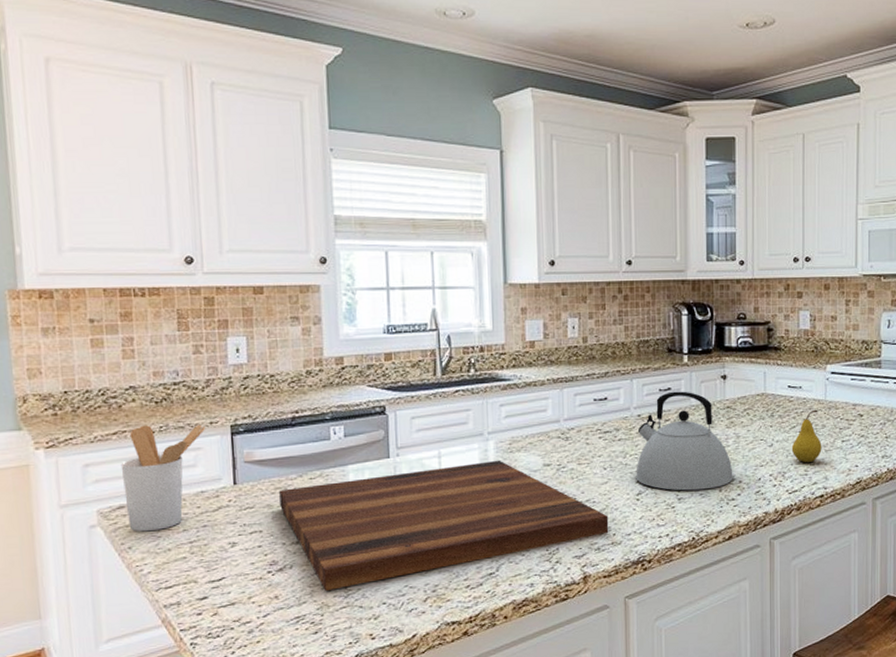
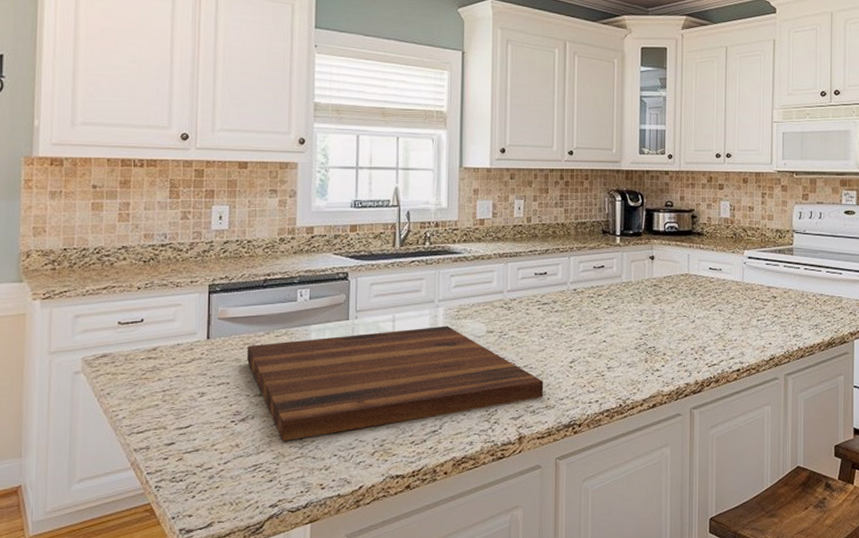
utensil holder: present [120,424,205,532] -> none [107,282,186,380]
kettle: present [636,391,733,491] -> none [570,269,658,361]
fruit: present [791,409,822,462] -> none [711,290,739,338]

